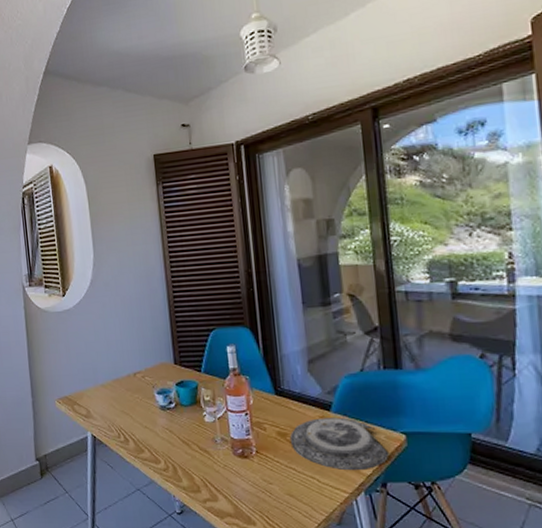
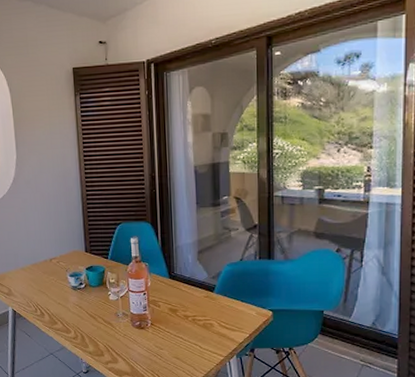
plate: present [289,417,390,471] -> none [179,297,258,339]

